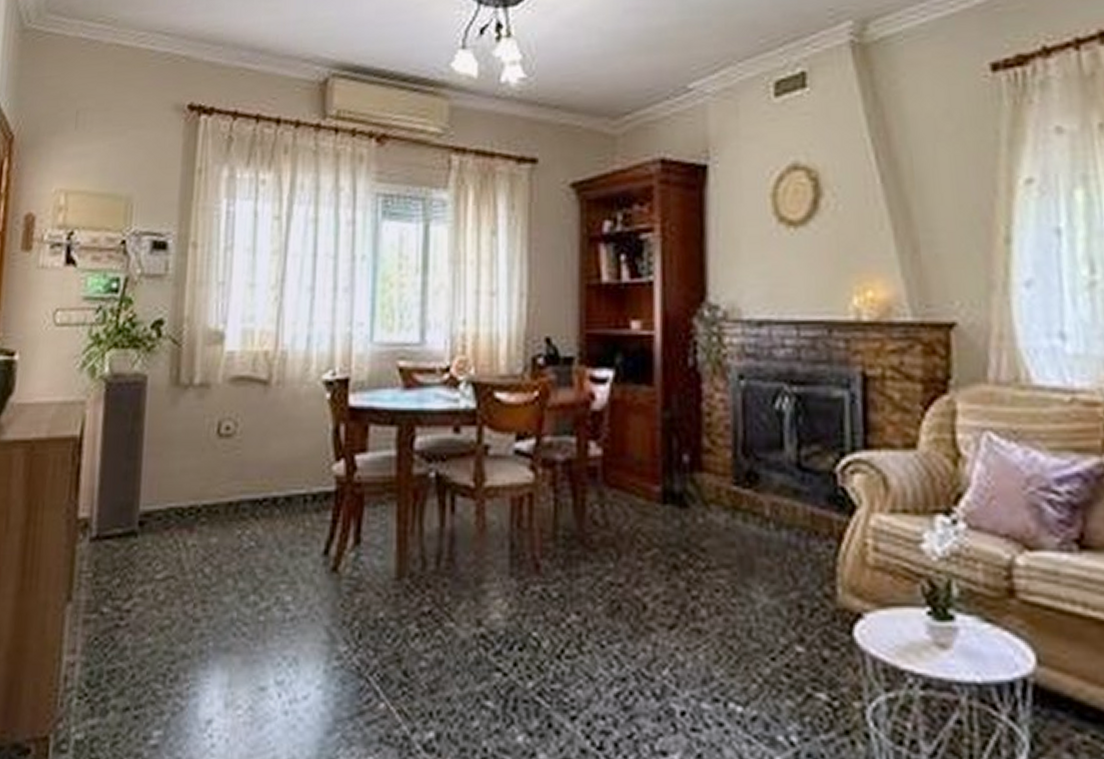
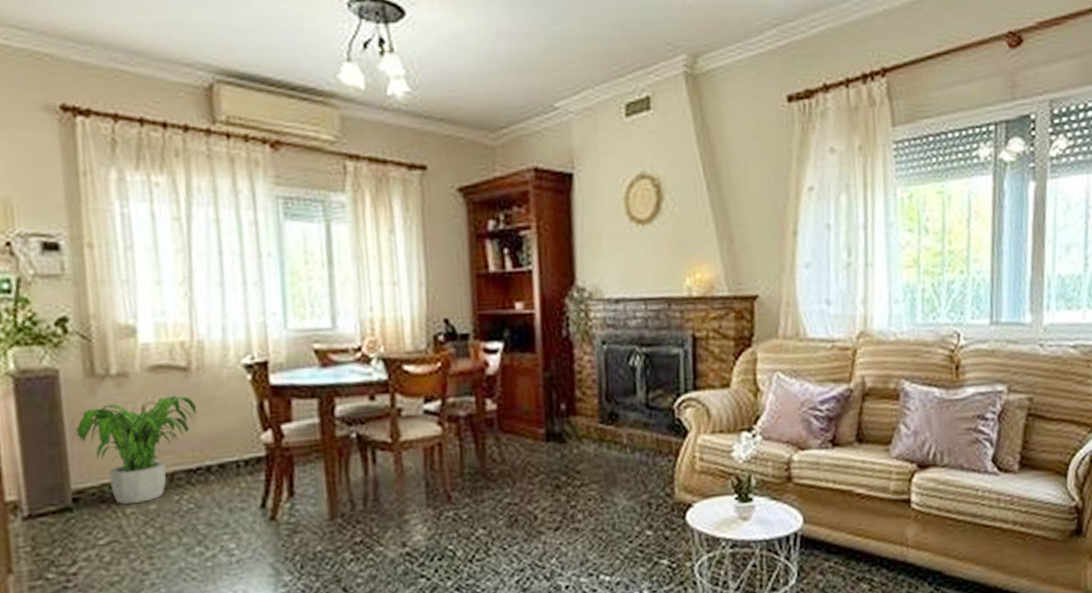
potted plant: none [148,412,271,534] -> present [70,396,197,504]

